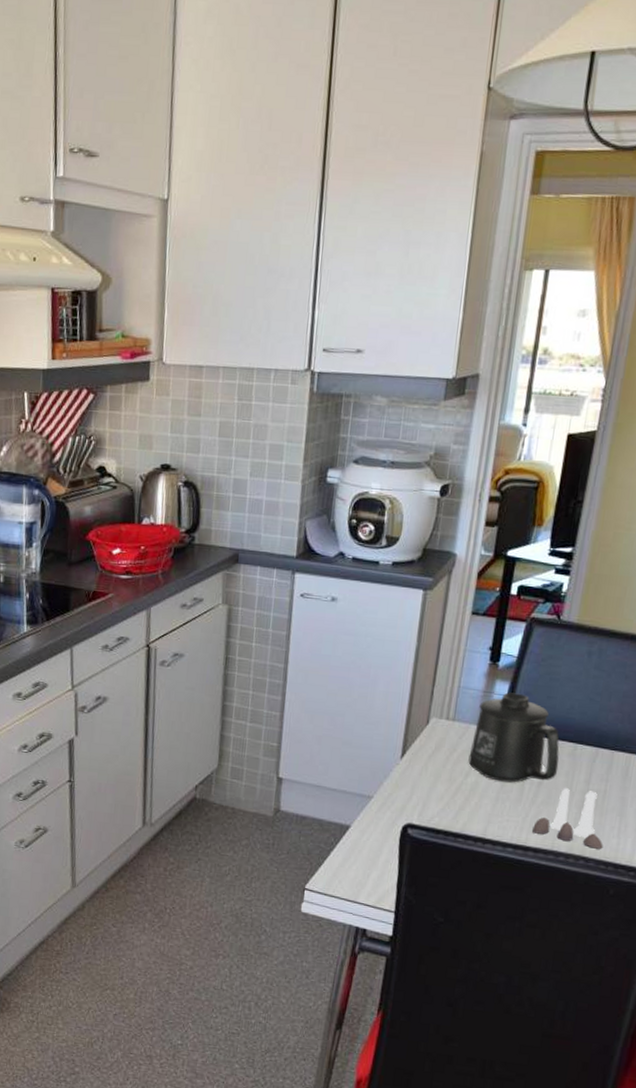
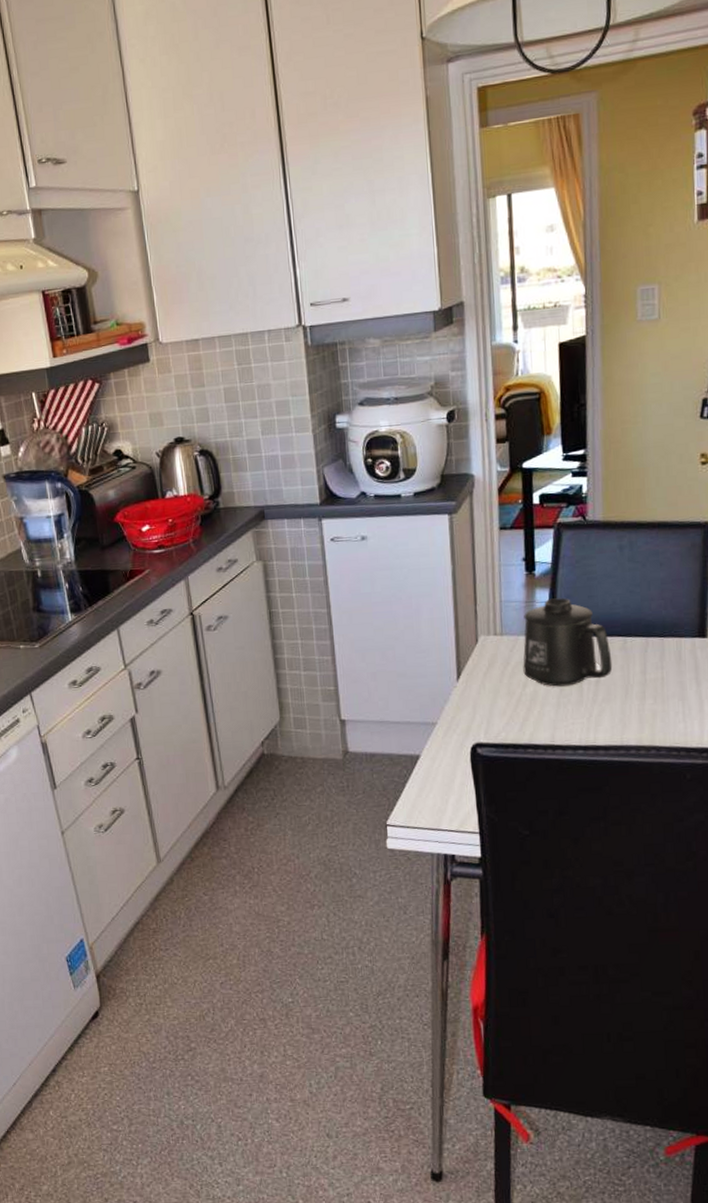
salt and pepper shaker set: present [532,788,603,849] -> none [599,680,671,737]

